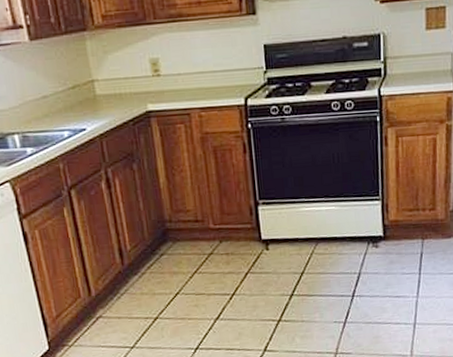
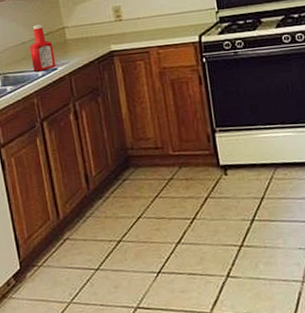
ketchup bottle: none [53,75,85,132] -> present [30,24,56,72]

